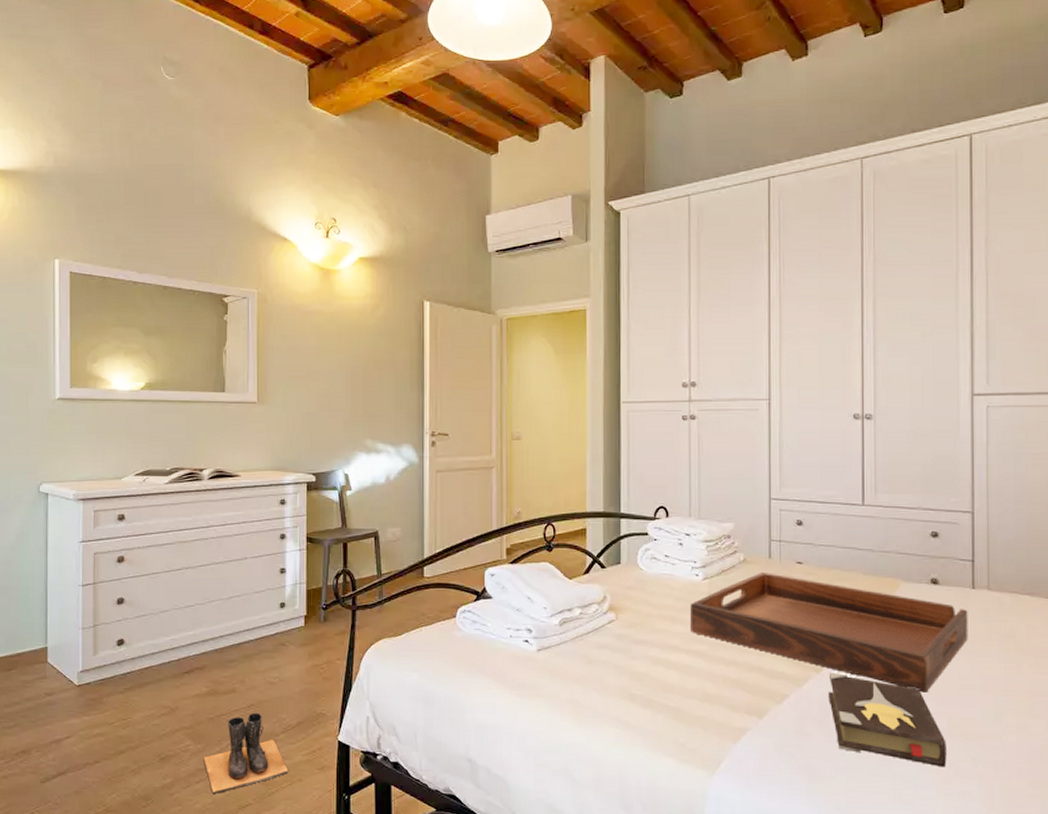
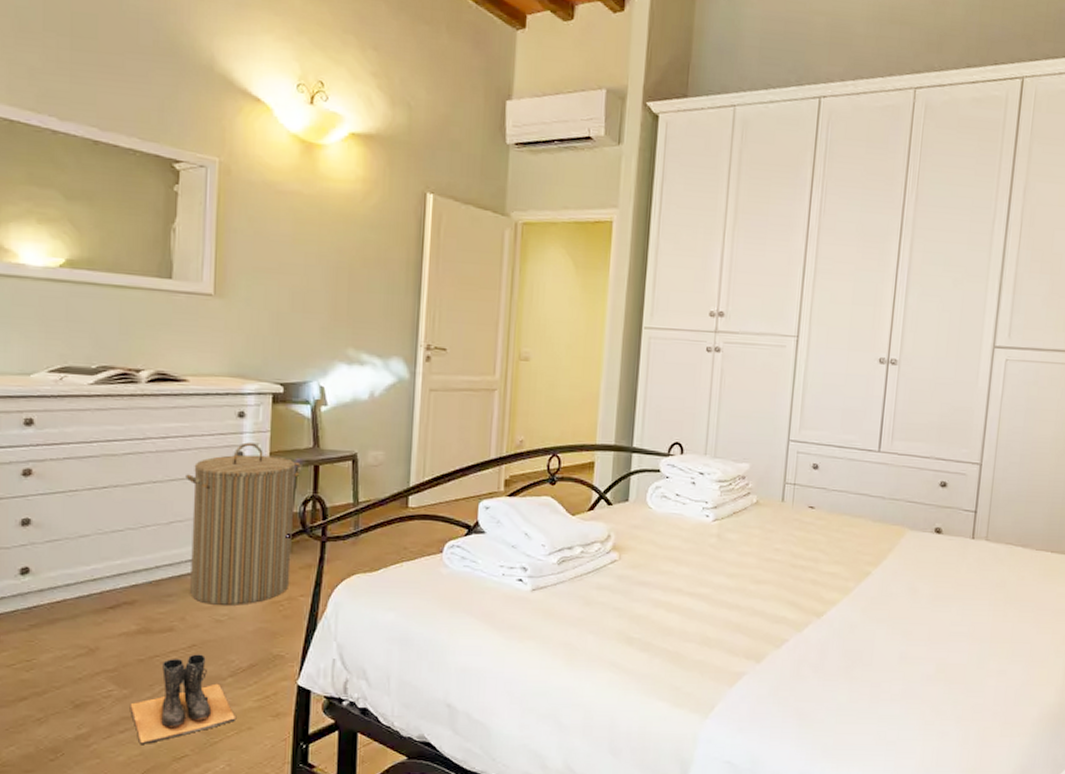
laundry hamper: none [241,526,334,669] -> present [186,442,302,605]
serving tray: present [690,573,968,693] -> none [696,516,966,639]
hardback book: present [828,672,947,768] -> none [826,617,932,710]

